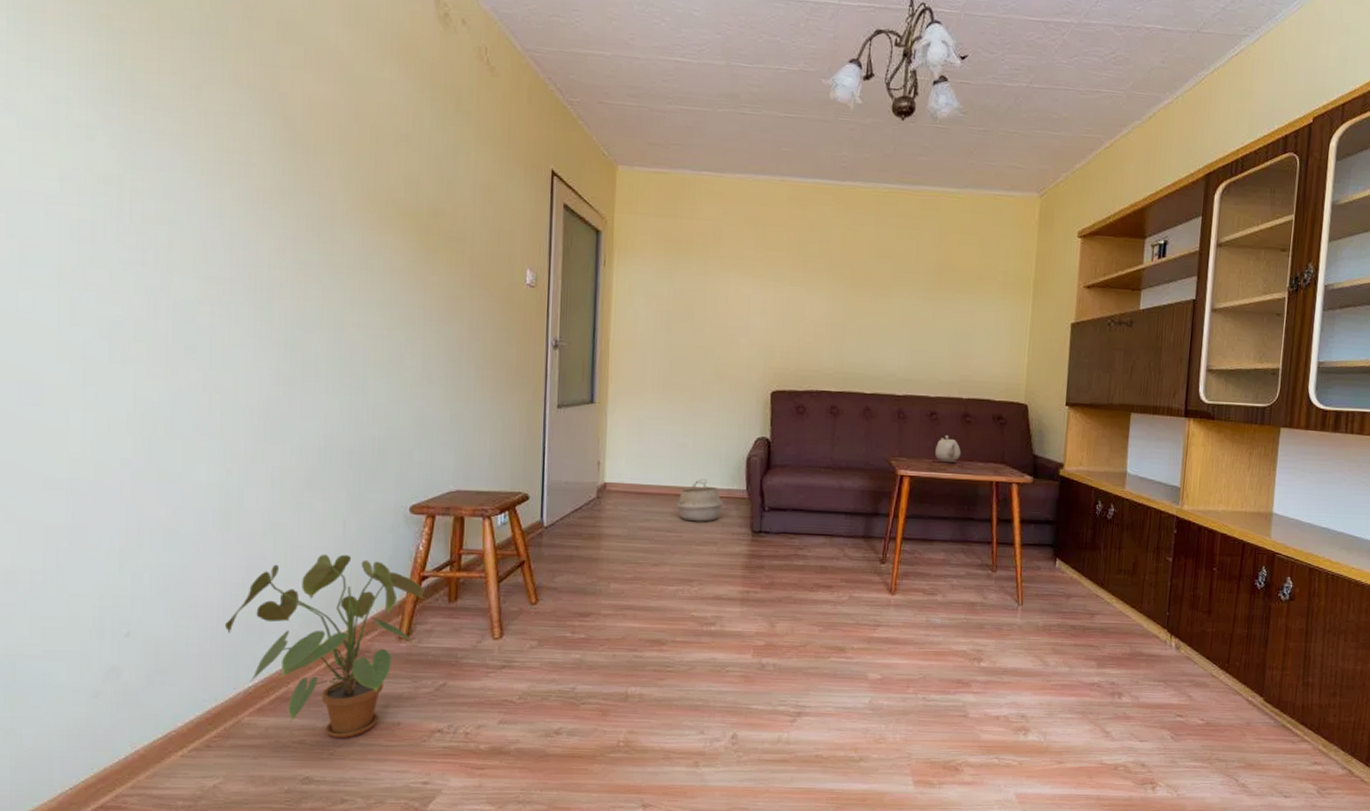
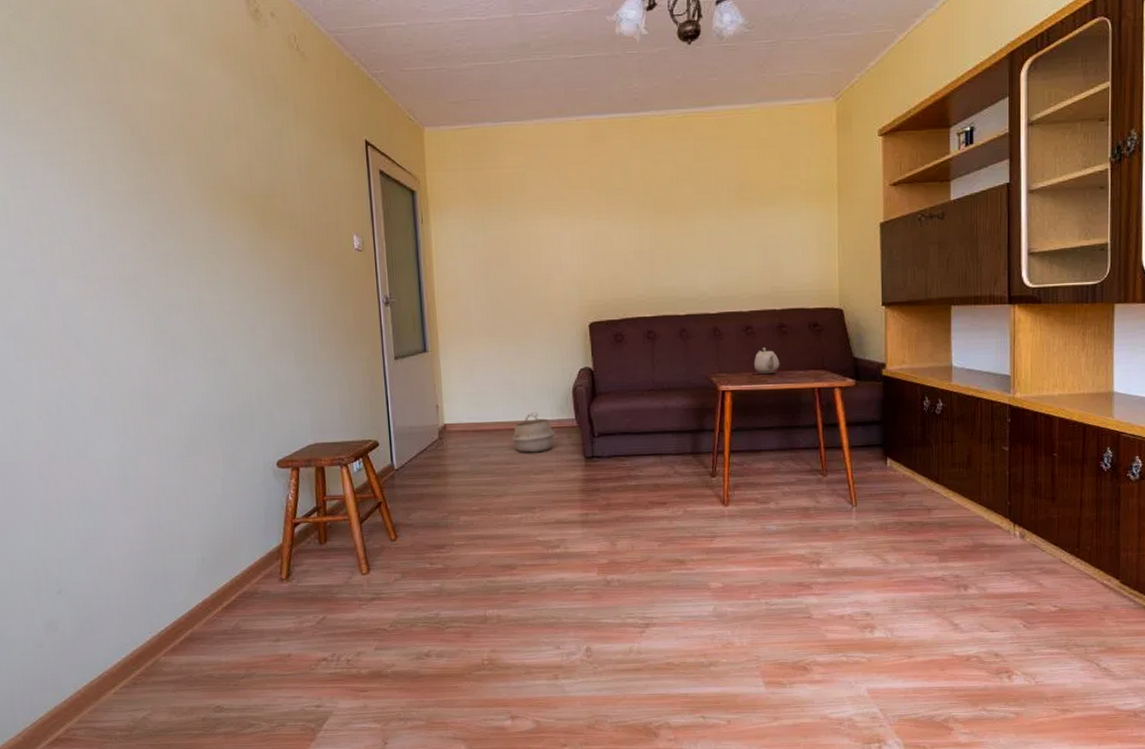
house plant: present [224,554,425,739] -> none [135,509,299,672]

